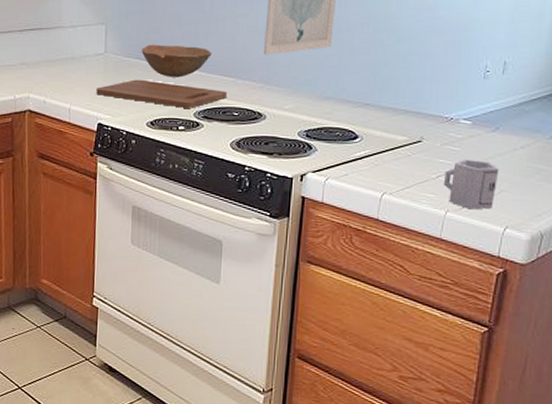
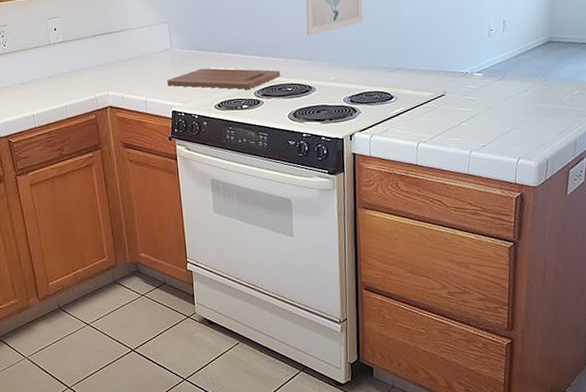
bowl: present [141,44,212,78] -> none [202,34,263,64]
cup: present [443,159,499,210] -> none [465,105,509,147]

